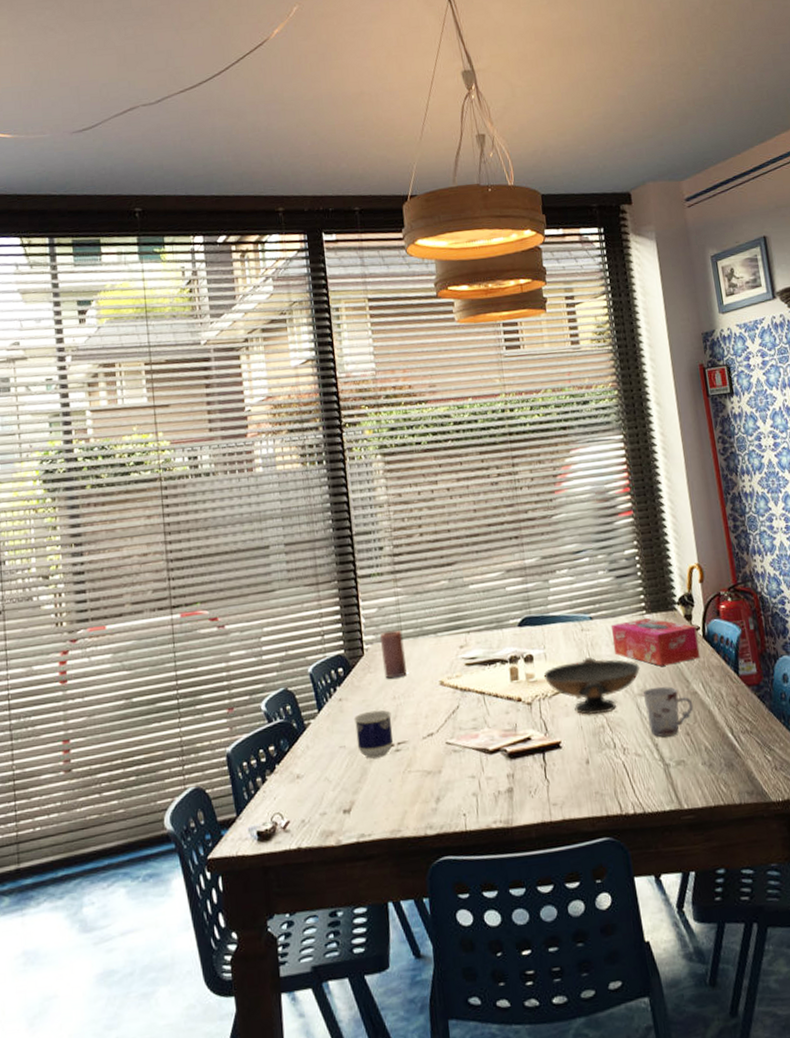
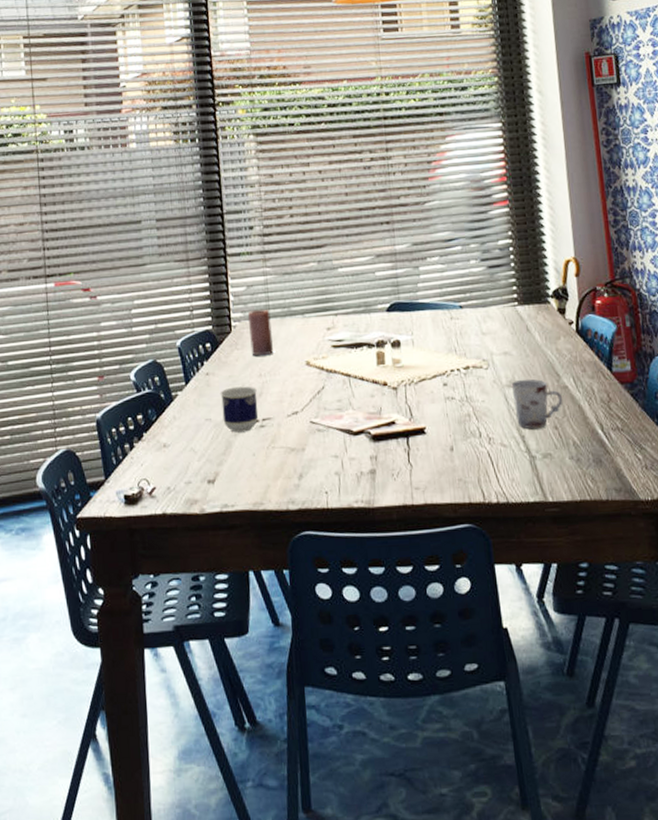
decorative bowl: present [543,656,641,716] -> none [410,345,510,404]
tissue box: present [611,618,701,666] -> none [481,310,573,359]

